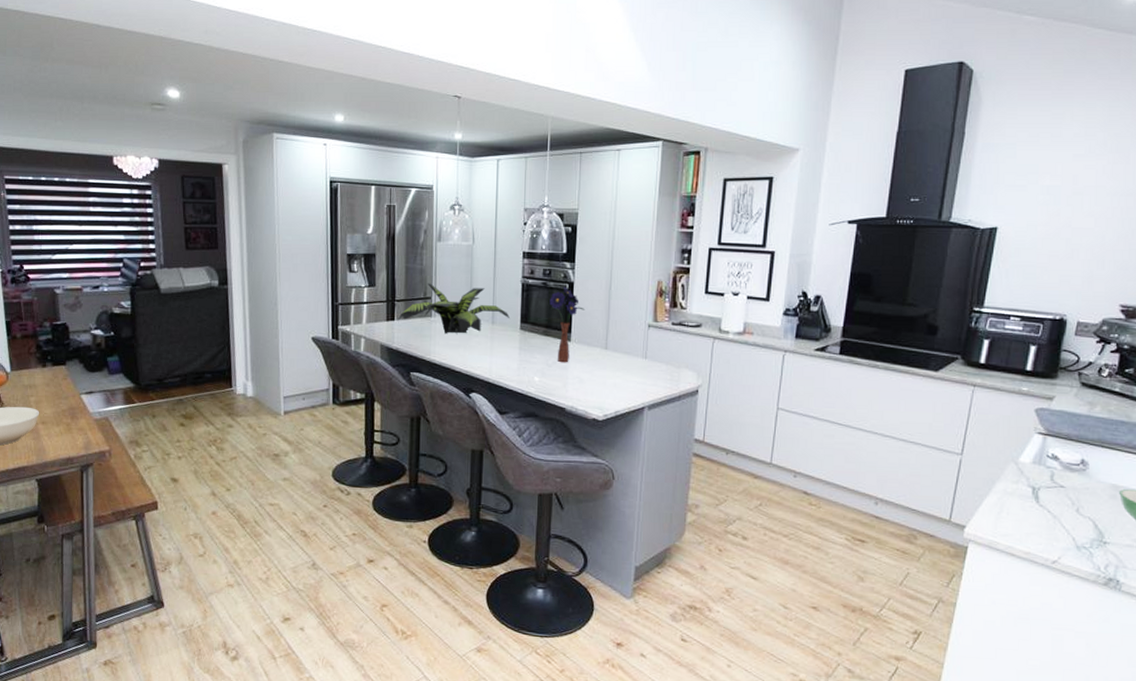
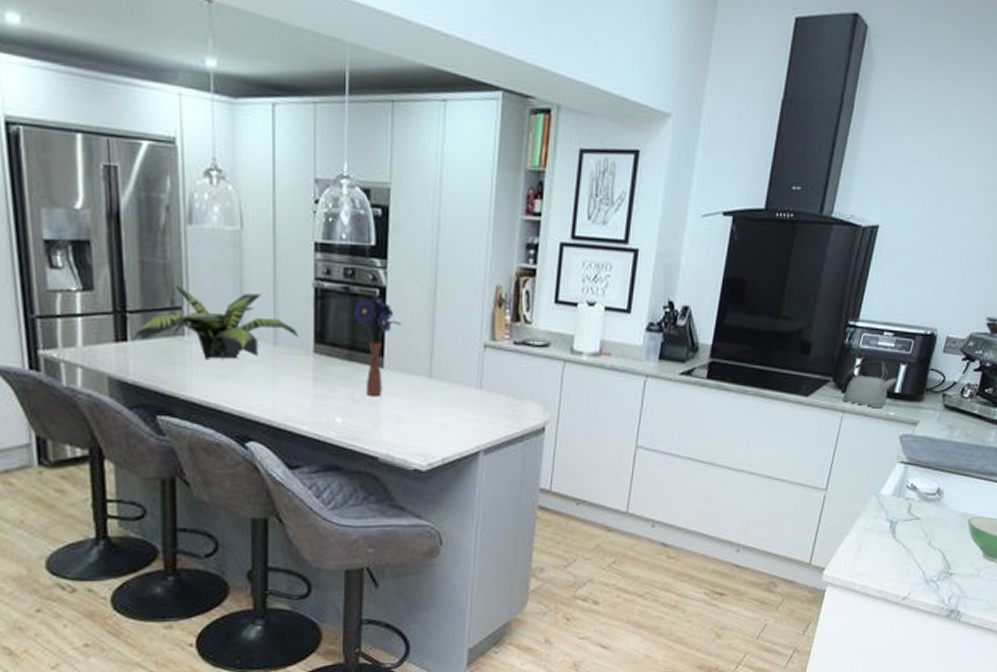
kettle: none [970,341,1029,384] -> present [840,360,898,409]

